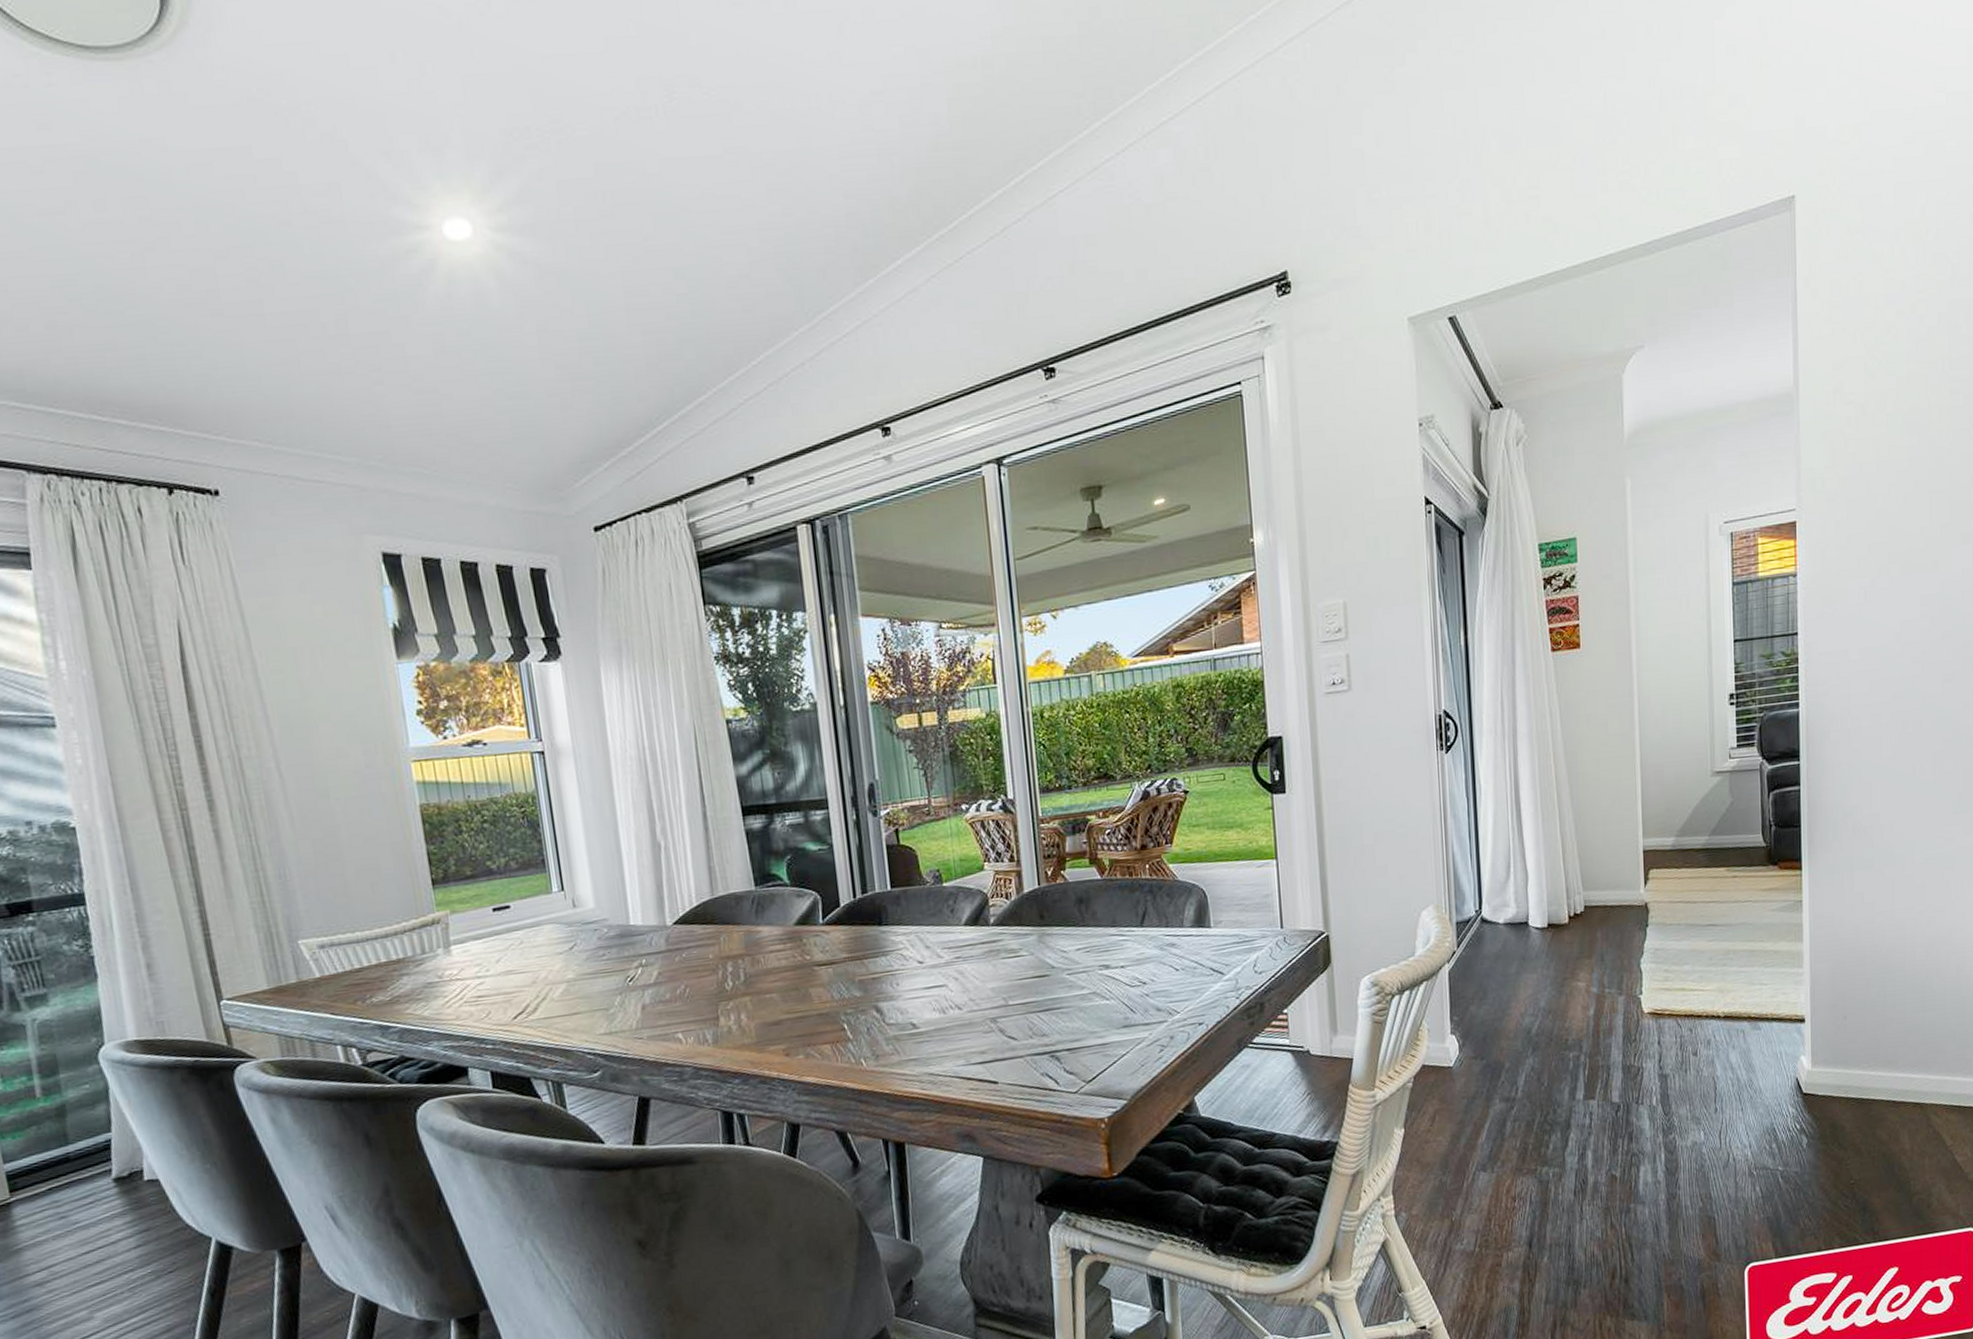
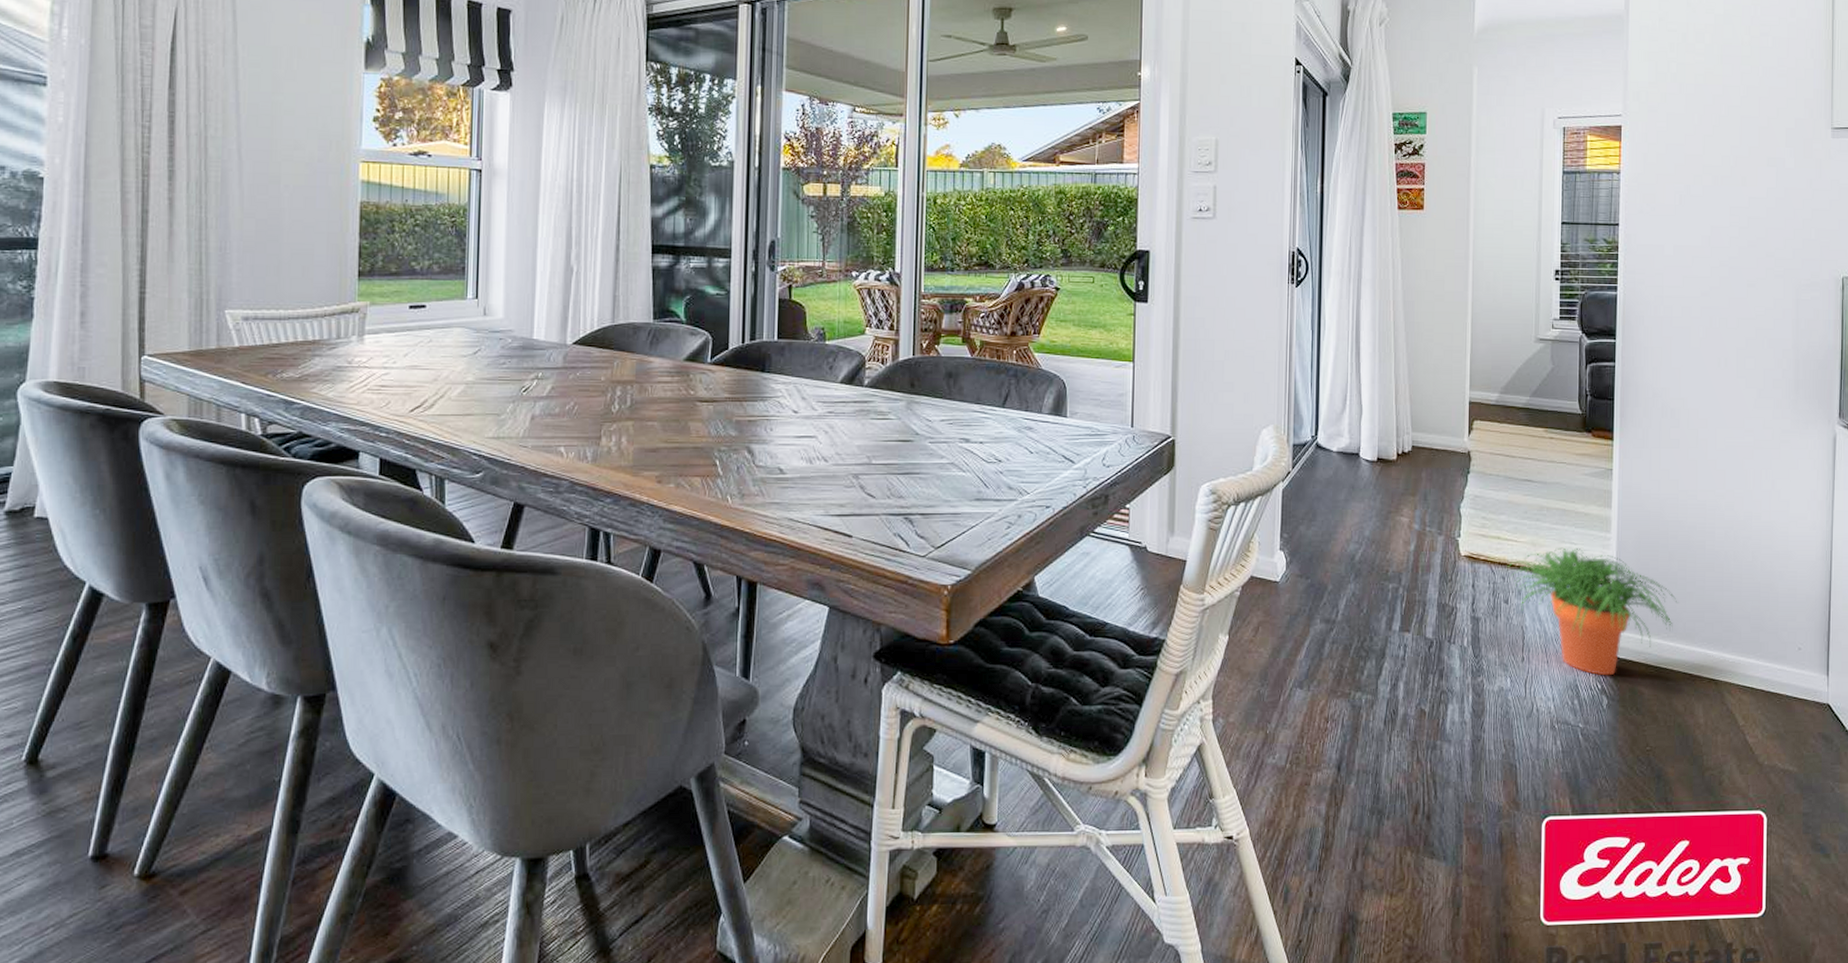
potted plant: none [1694,988,1878,1116] -> present [1507,547,1678,676]

